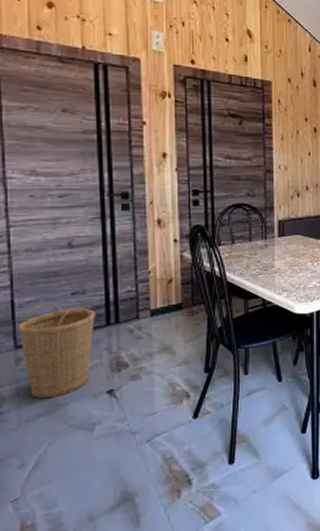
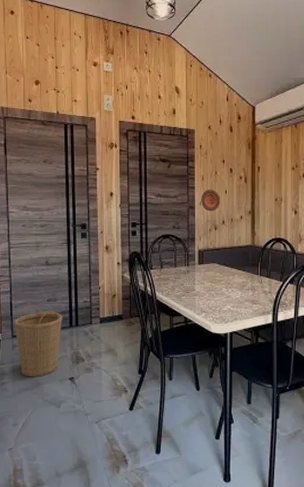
decorative plate: none [280,151,304,176] -> present [201,189,221,212]

